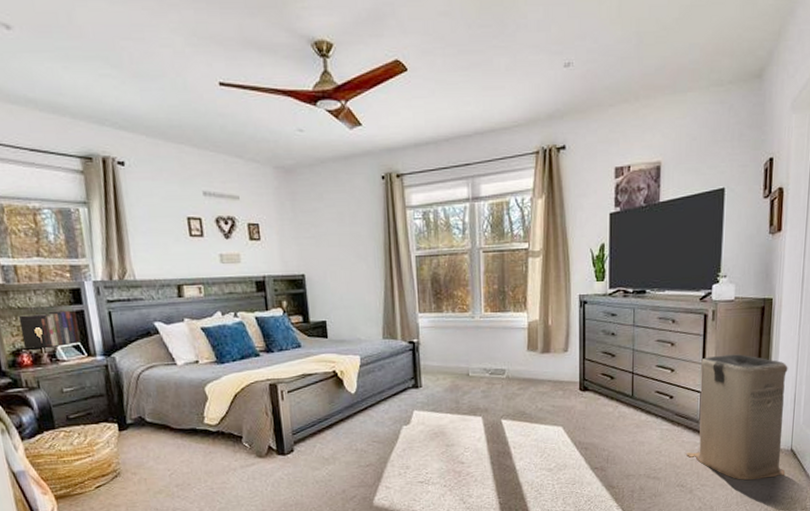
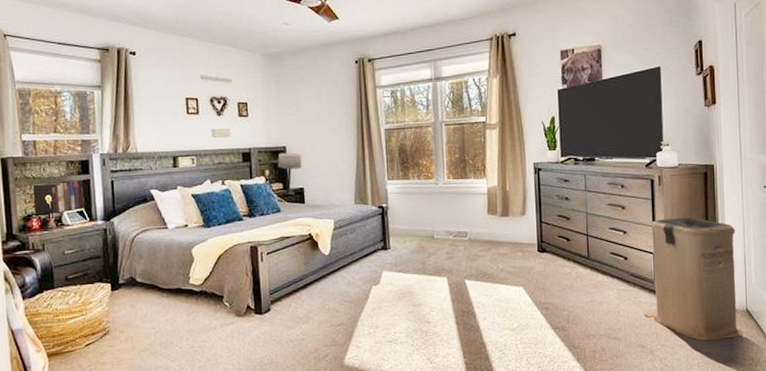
table lamp: none [296,281,324,330] -> present [278,153,302,196]

